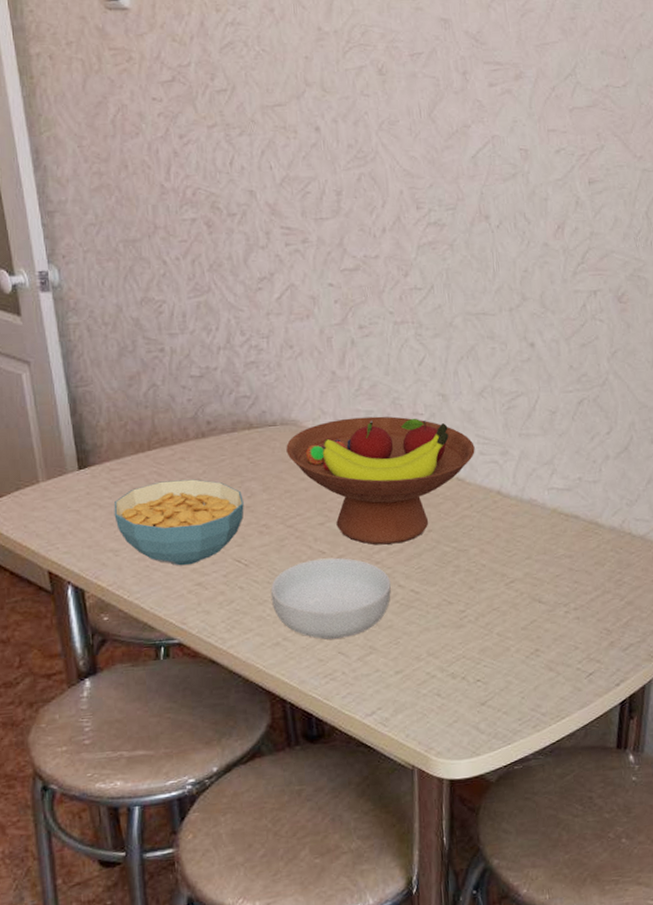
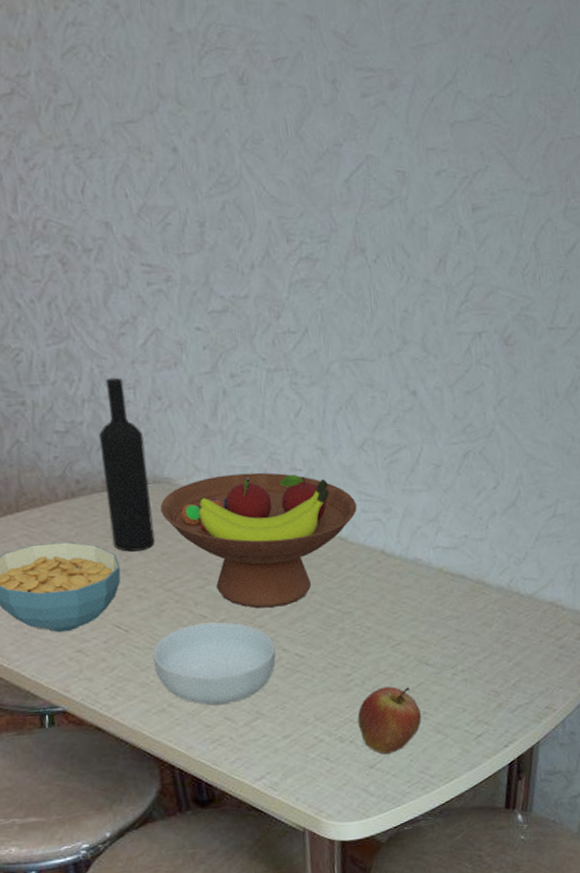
wine bottle: none [231,327,279,489] -> present [98,377,155,552]
apple: none [470,623,533,691] -> present [357,686,421,754]

